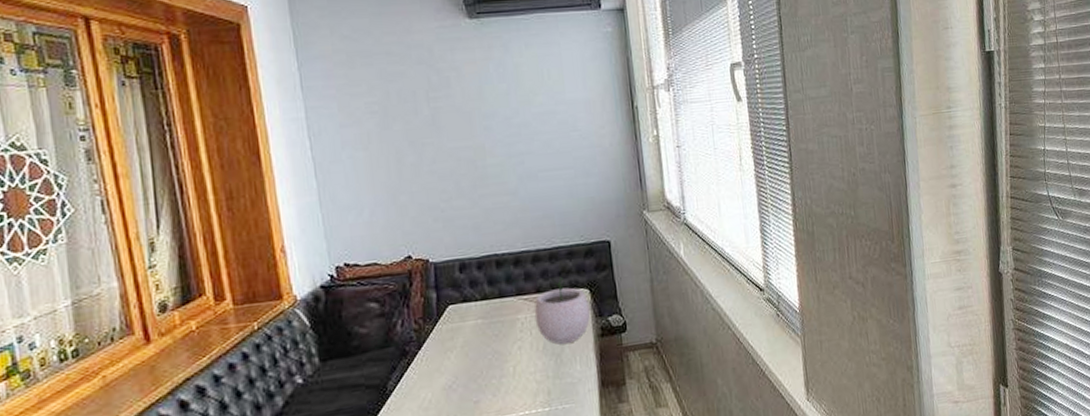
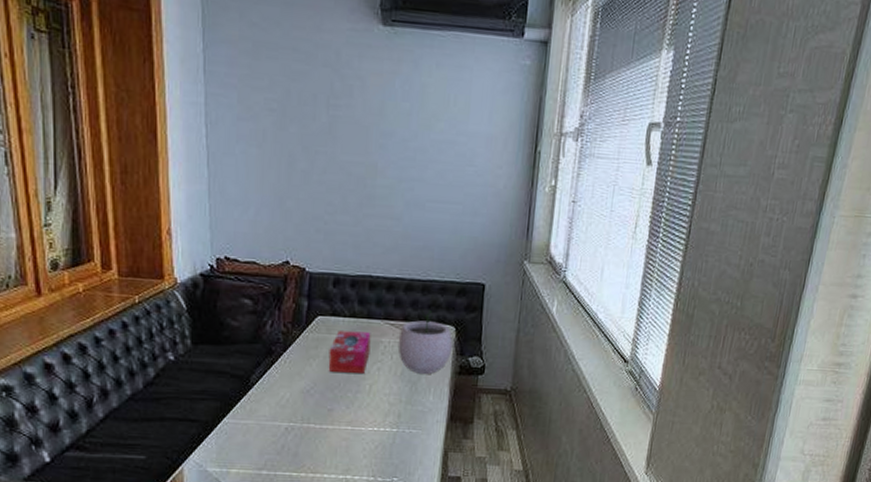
tissue box: none [465,312,508,361] -> present [328,331,371,373]

